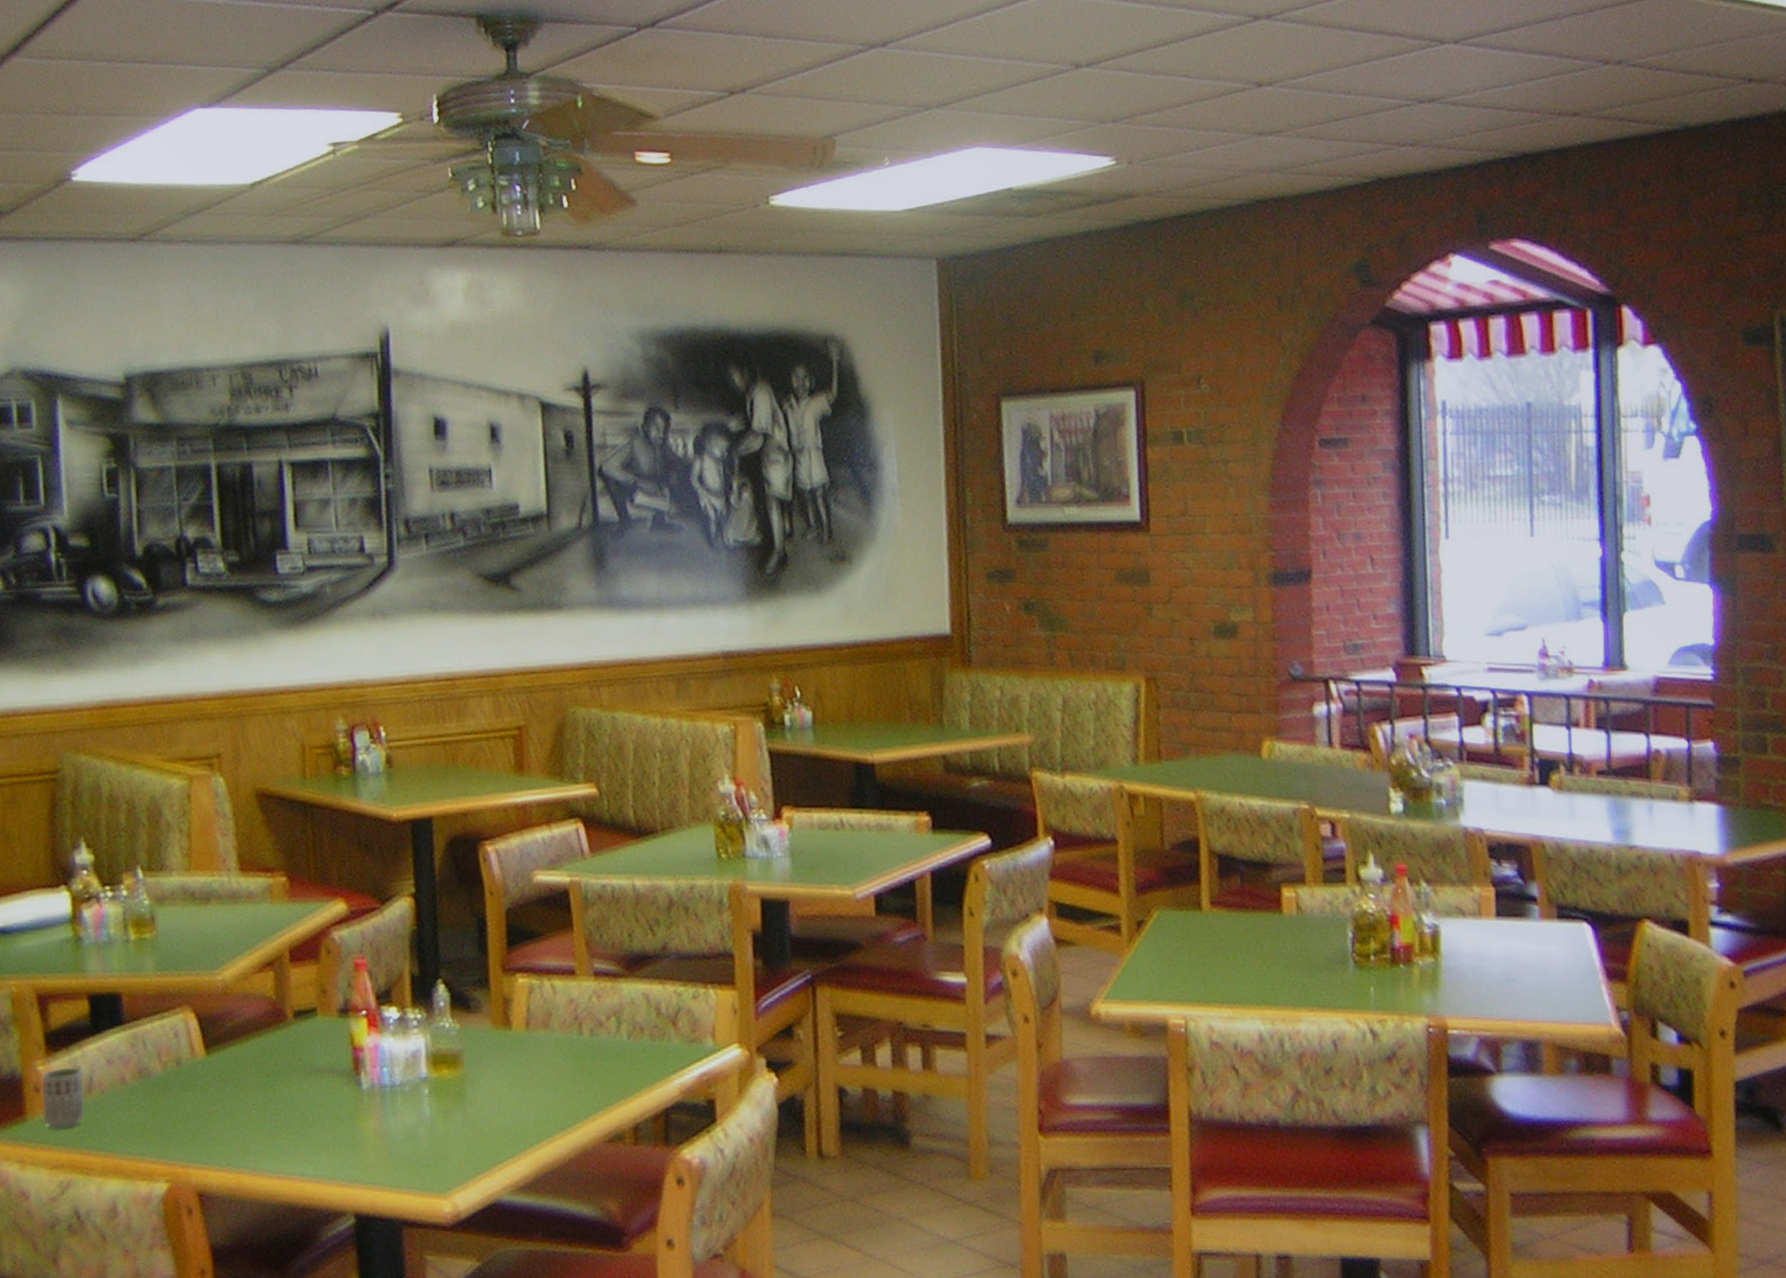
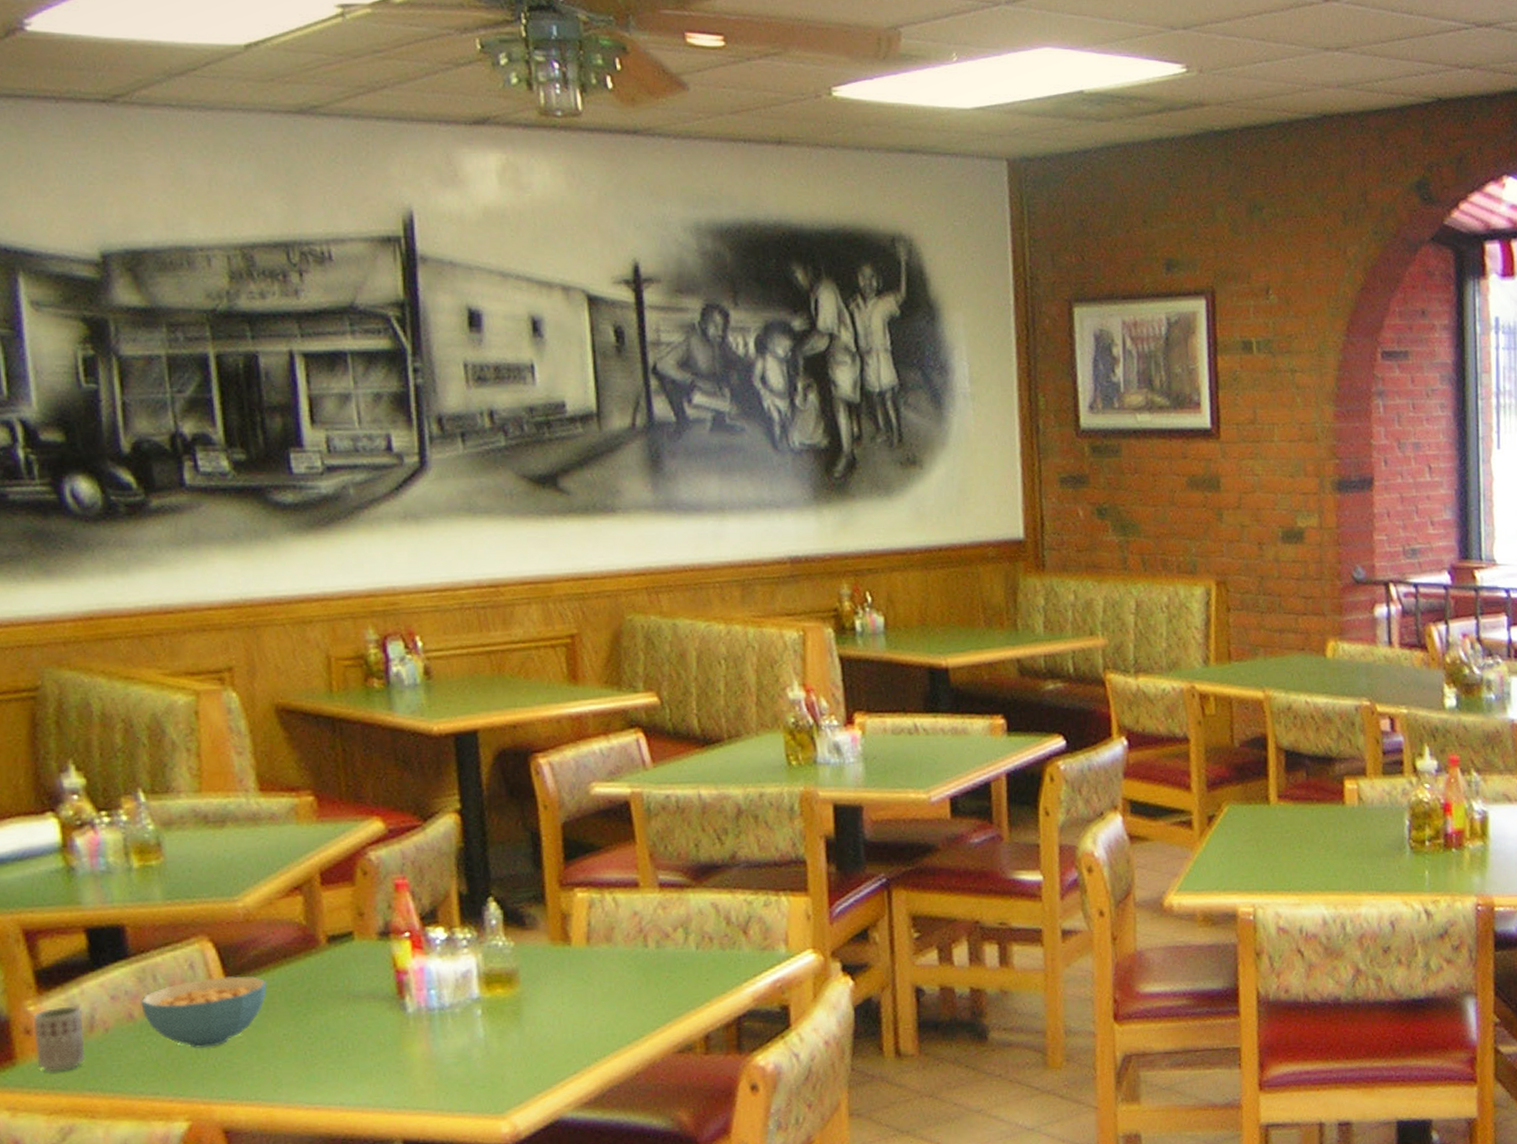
cereal bowl: none [132,1046,241,1114] -> present [141,976,268,1049]

